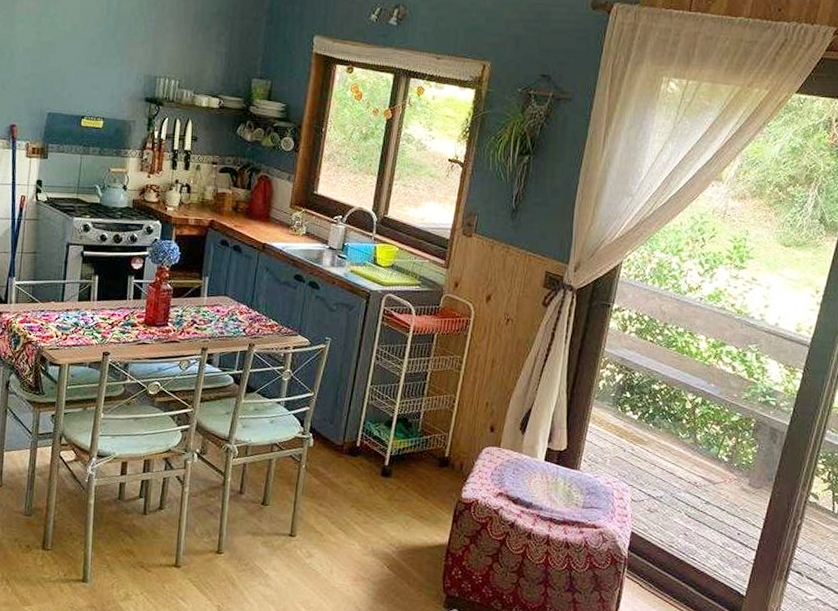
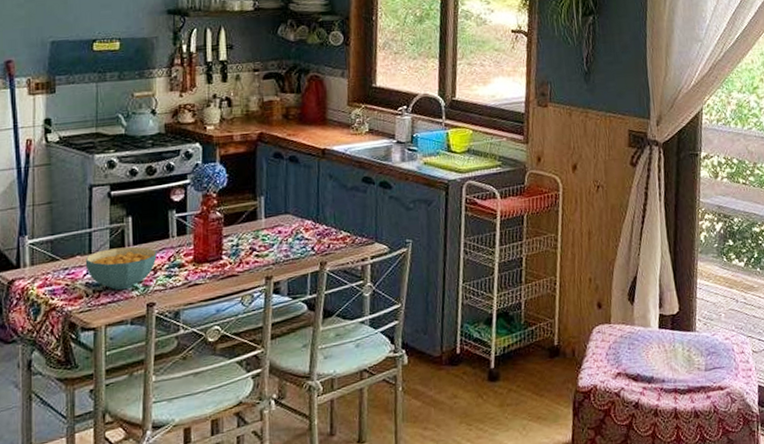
cereal bowl: none [58,300,116,337] -> present [85,246,157,290]

